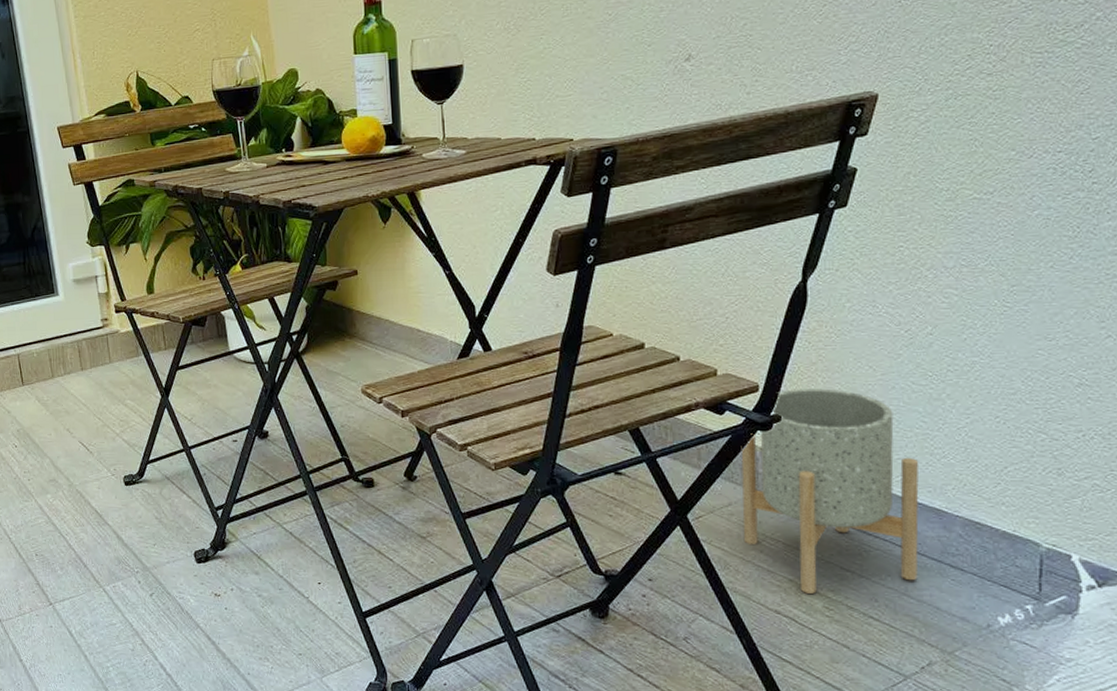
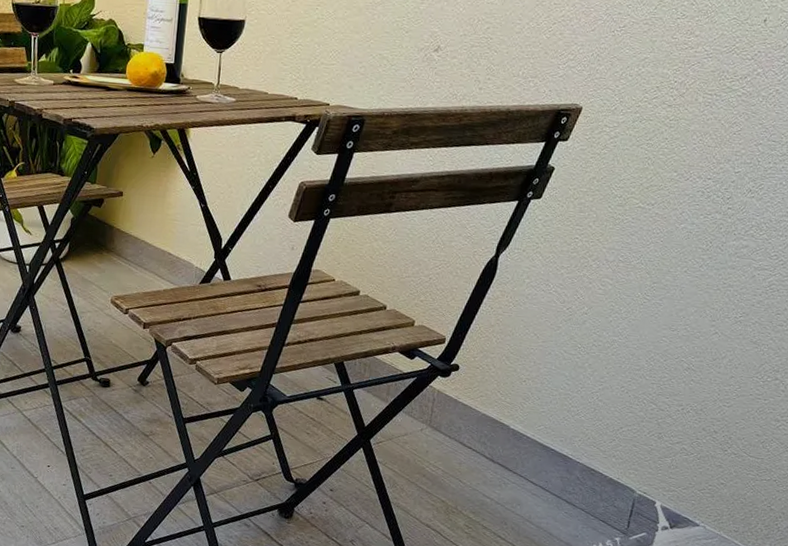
planter: present [741,388,919,594] -> none [411,345,557,514]

